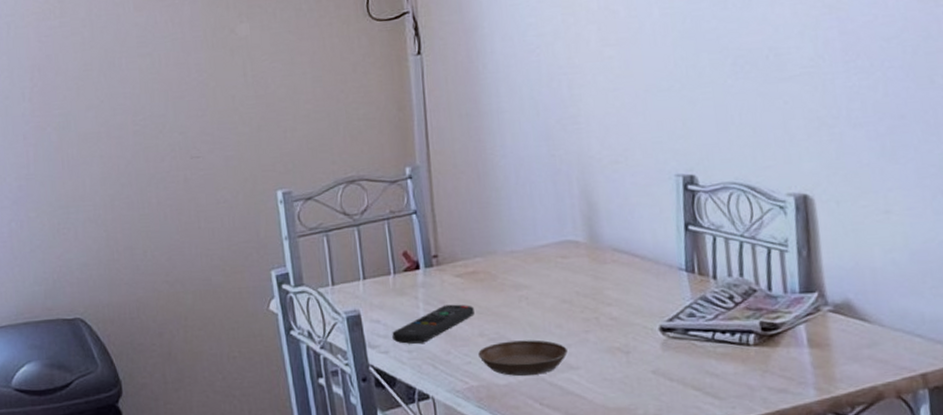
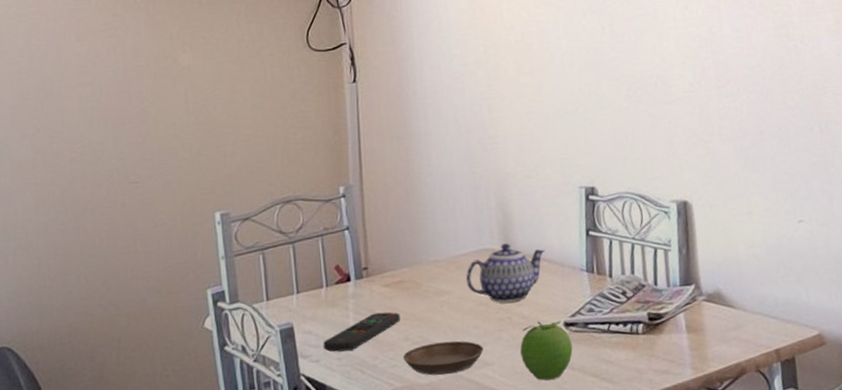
teapot: none [546,235,637,301] -> present [465,243,546,303]
fruit: none [609,324,671,391] -> present [520,321,573,381]

